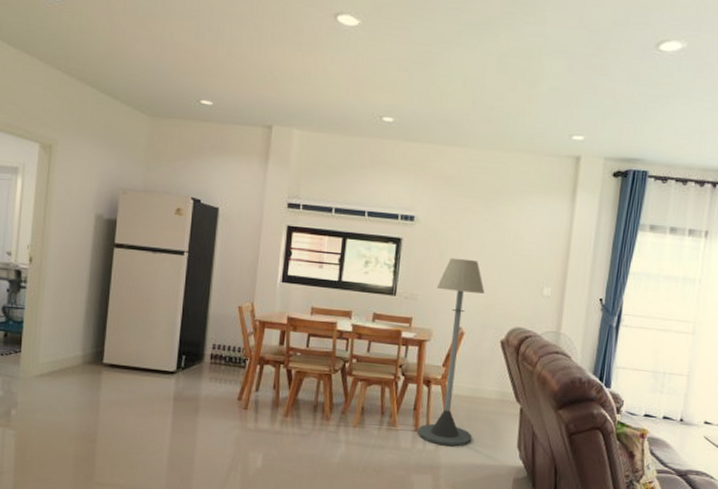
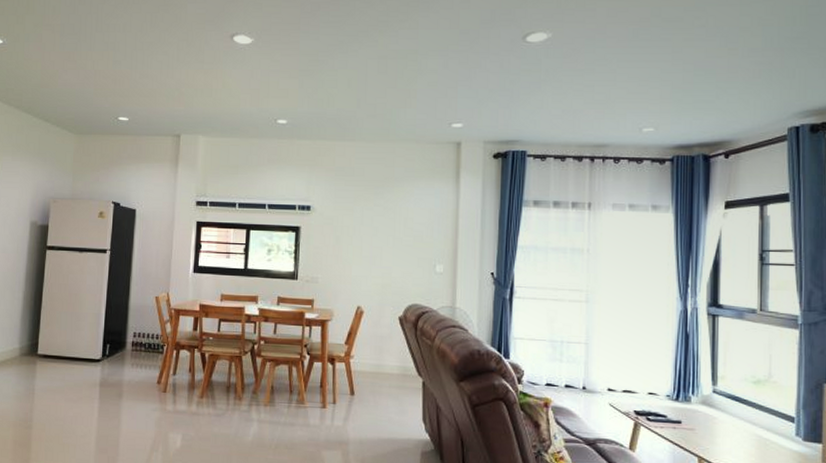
floor lamp: present [417,257,485,447] -> none [324,242,381,422]

